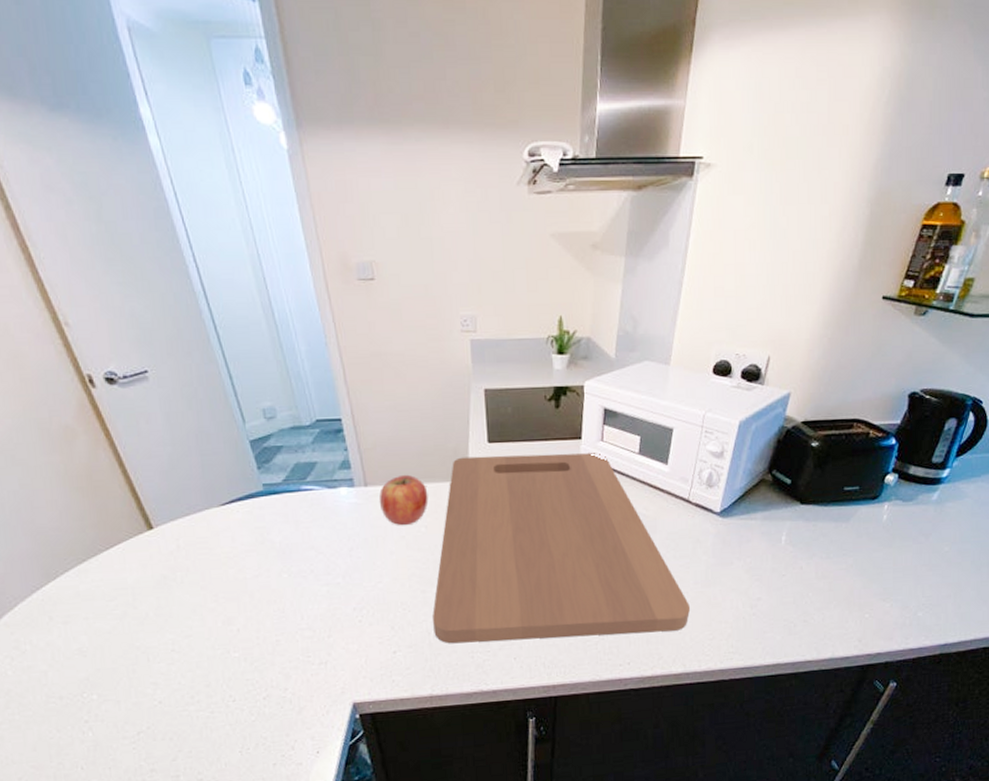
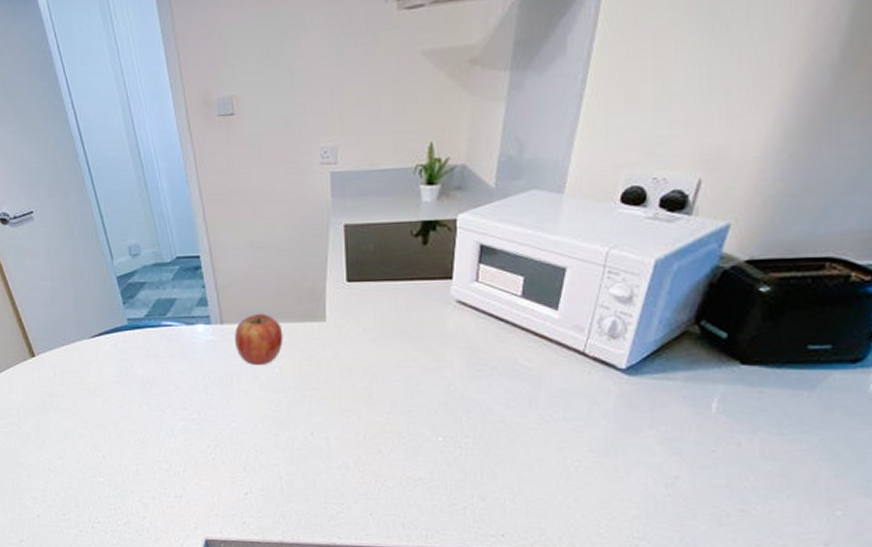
cutting board: present [433,453,690,644] -> none [285,295,582,504]

